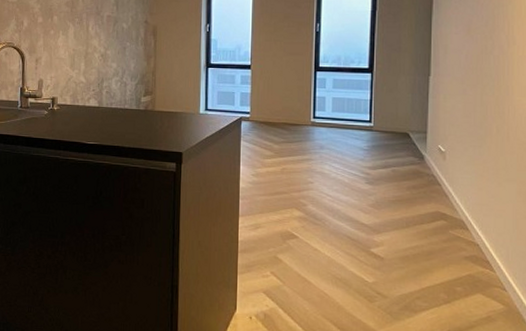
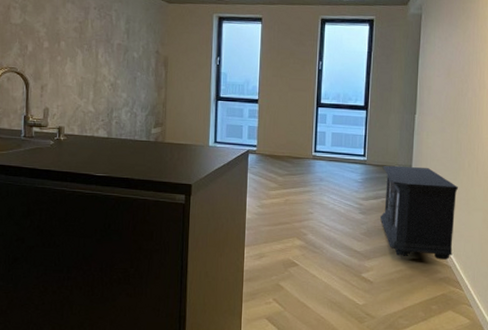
media console: none [390,131,484,236] -> present [379,165,458,260]

